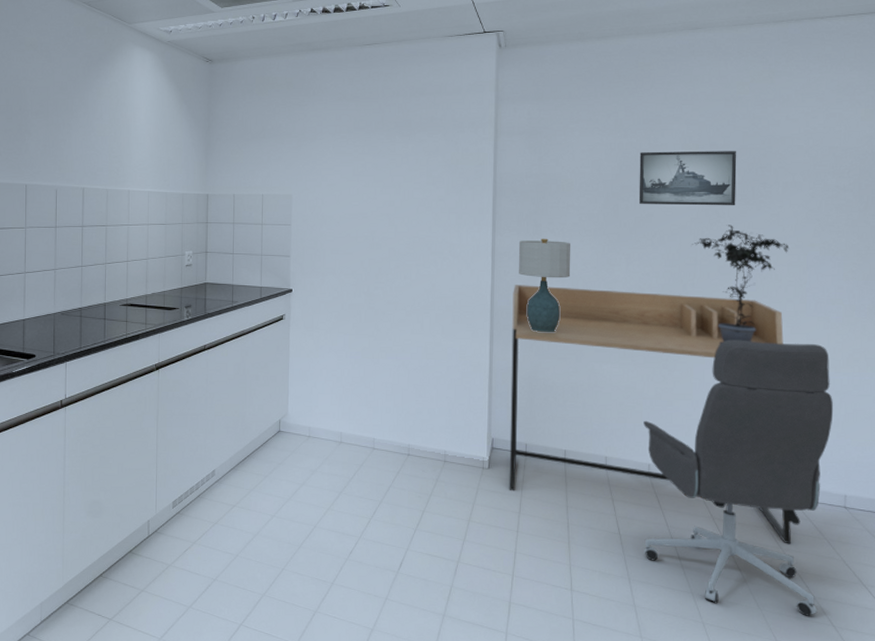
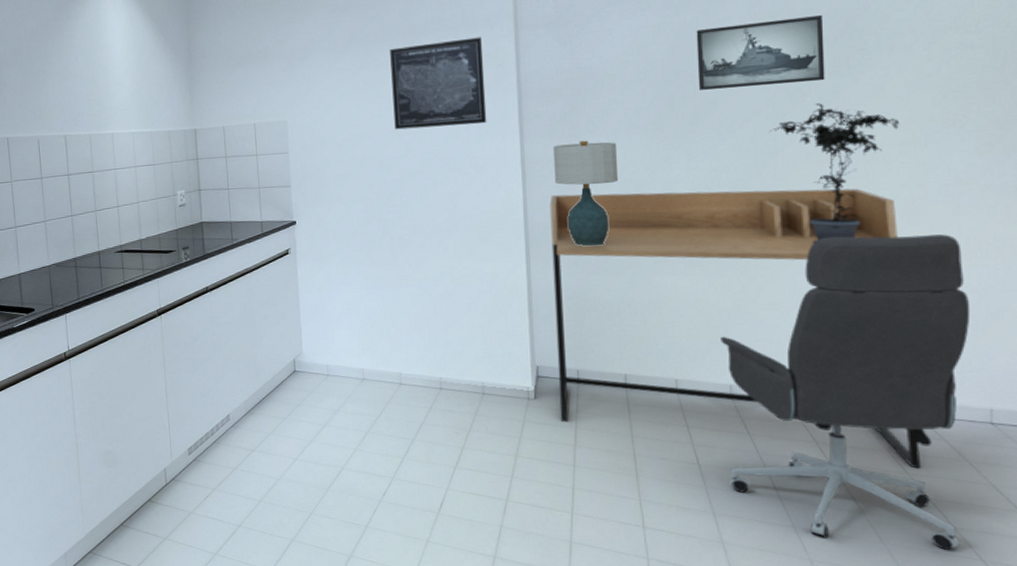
wall art: none [387,137,467,215] -> present [390,37,487,130]

